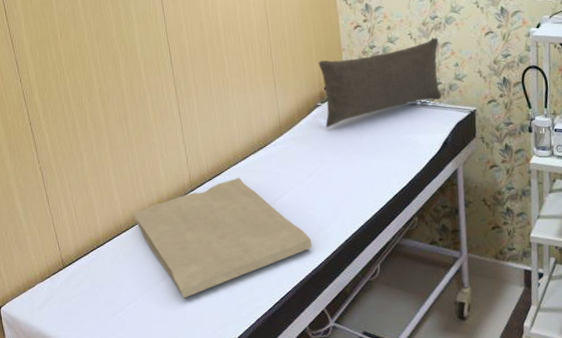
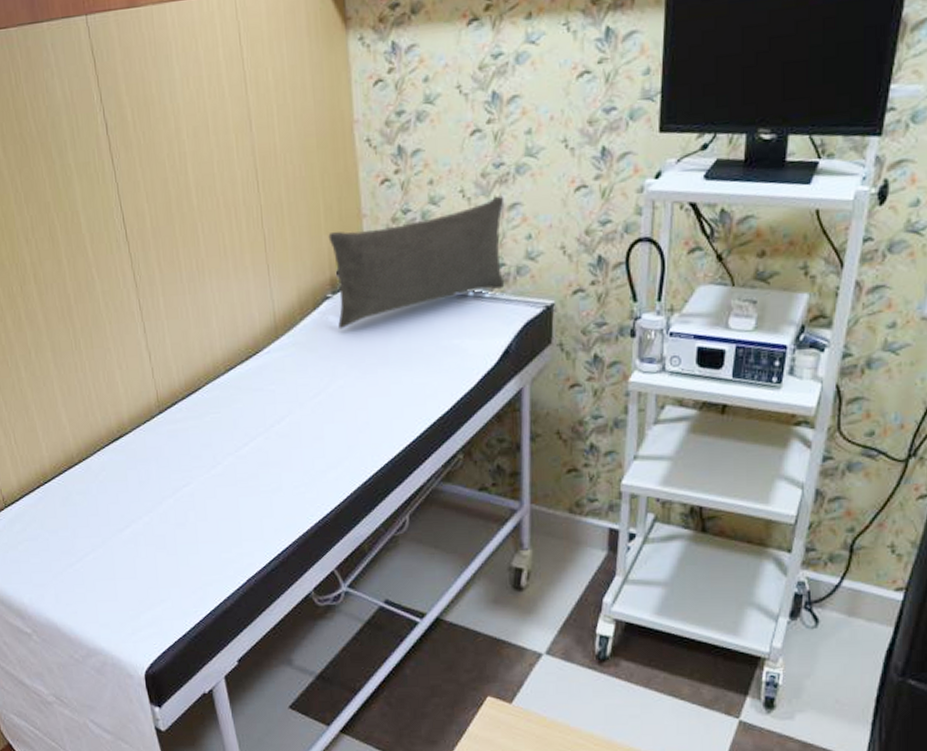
towel: present [133,177,312,299] -> none [86,395,319,550]

